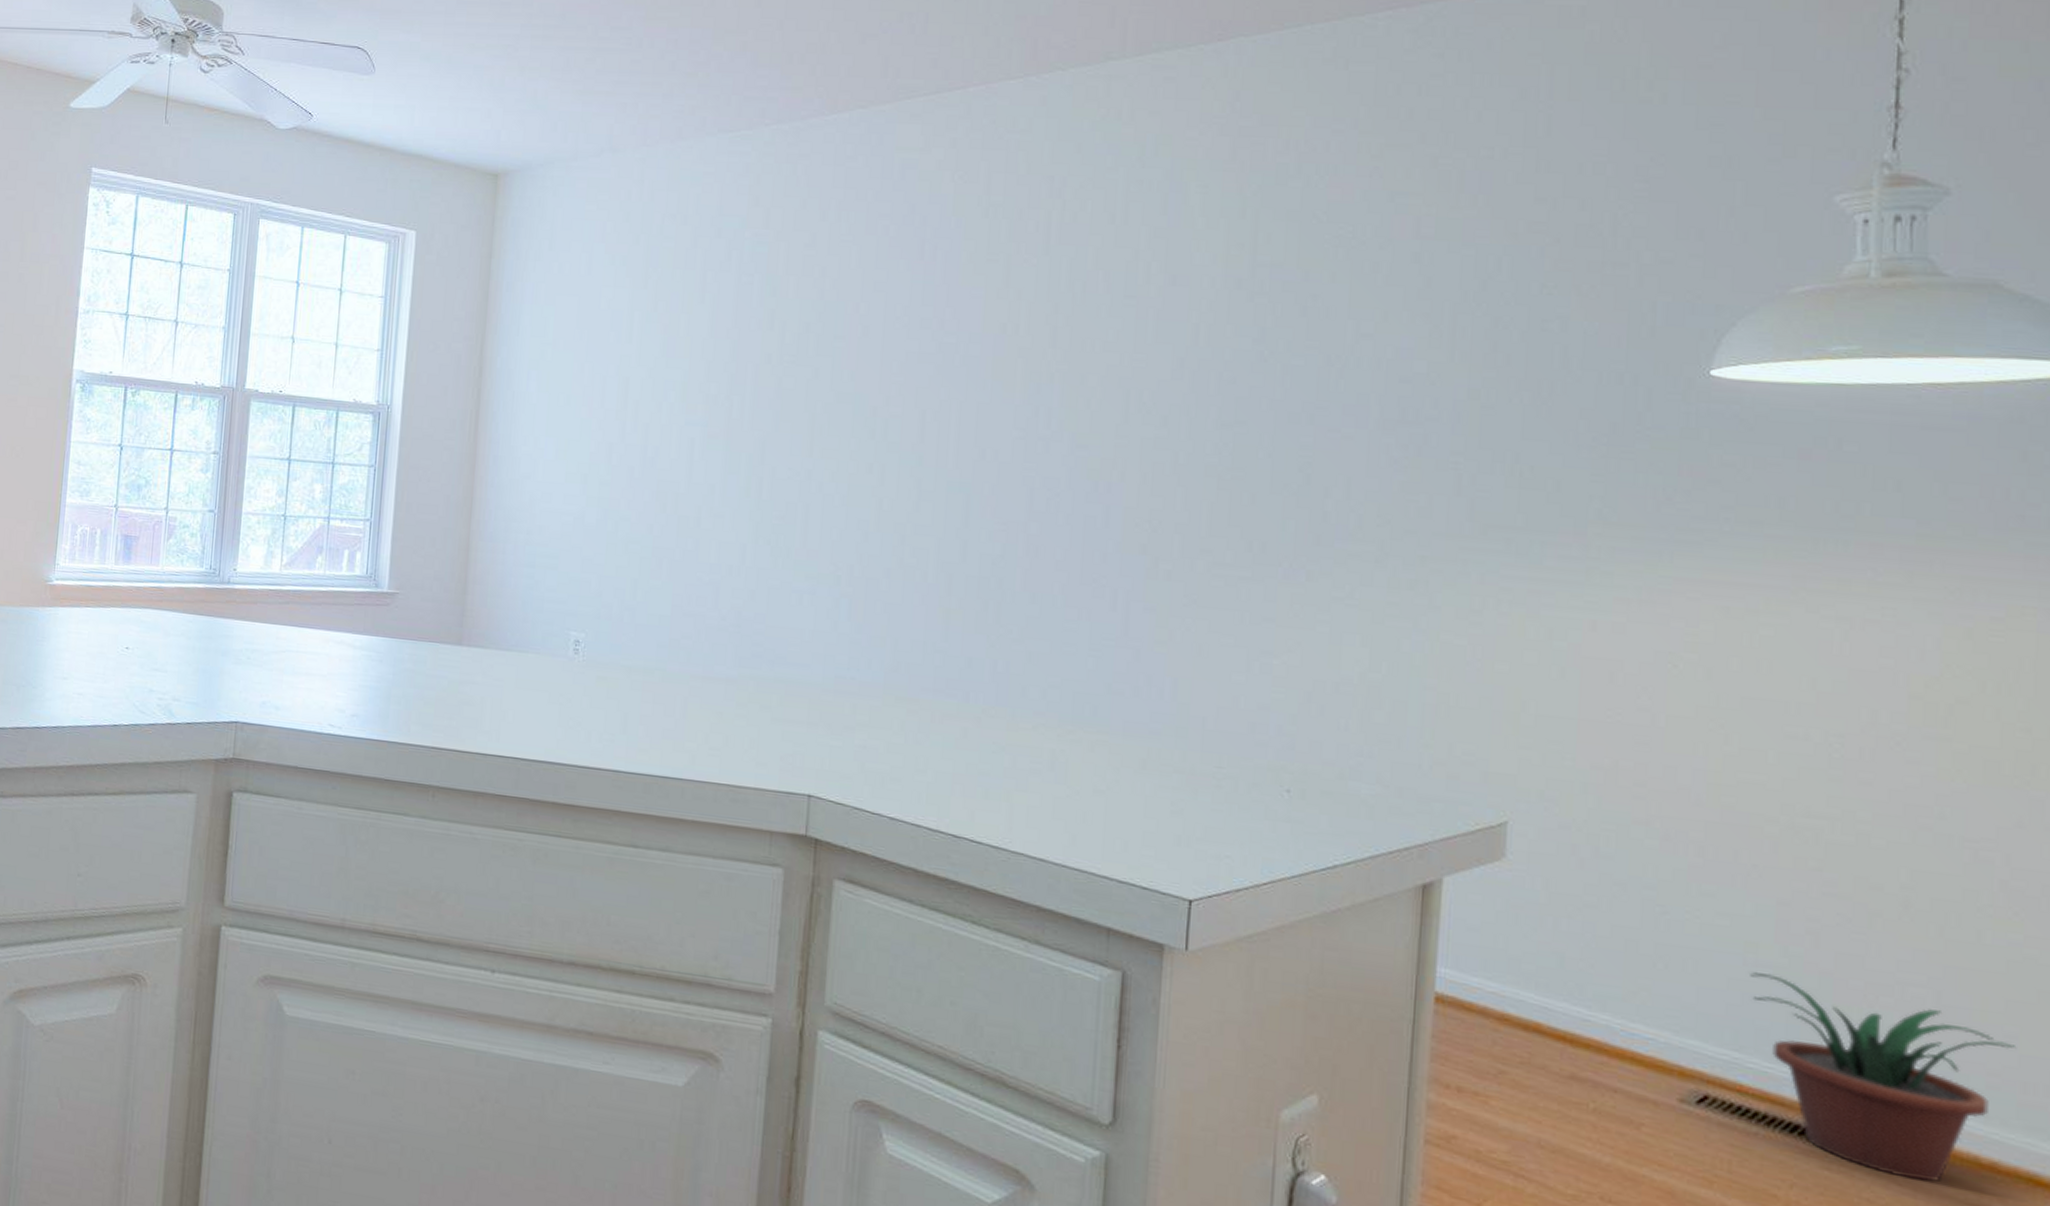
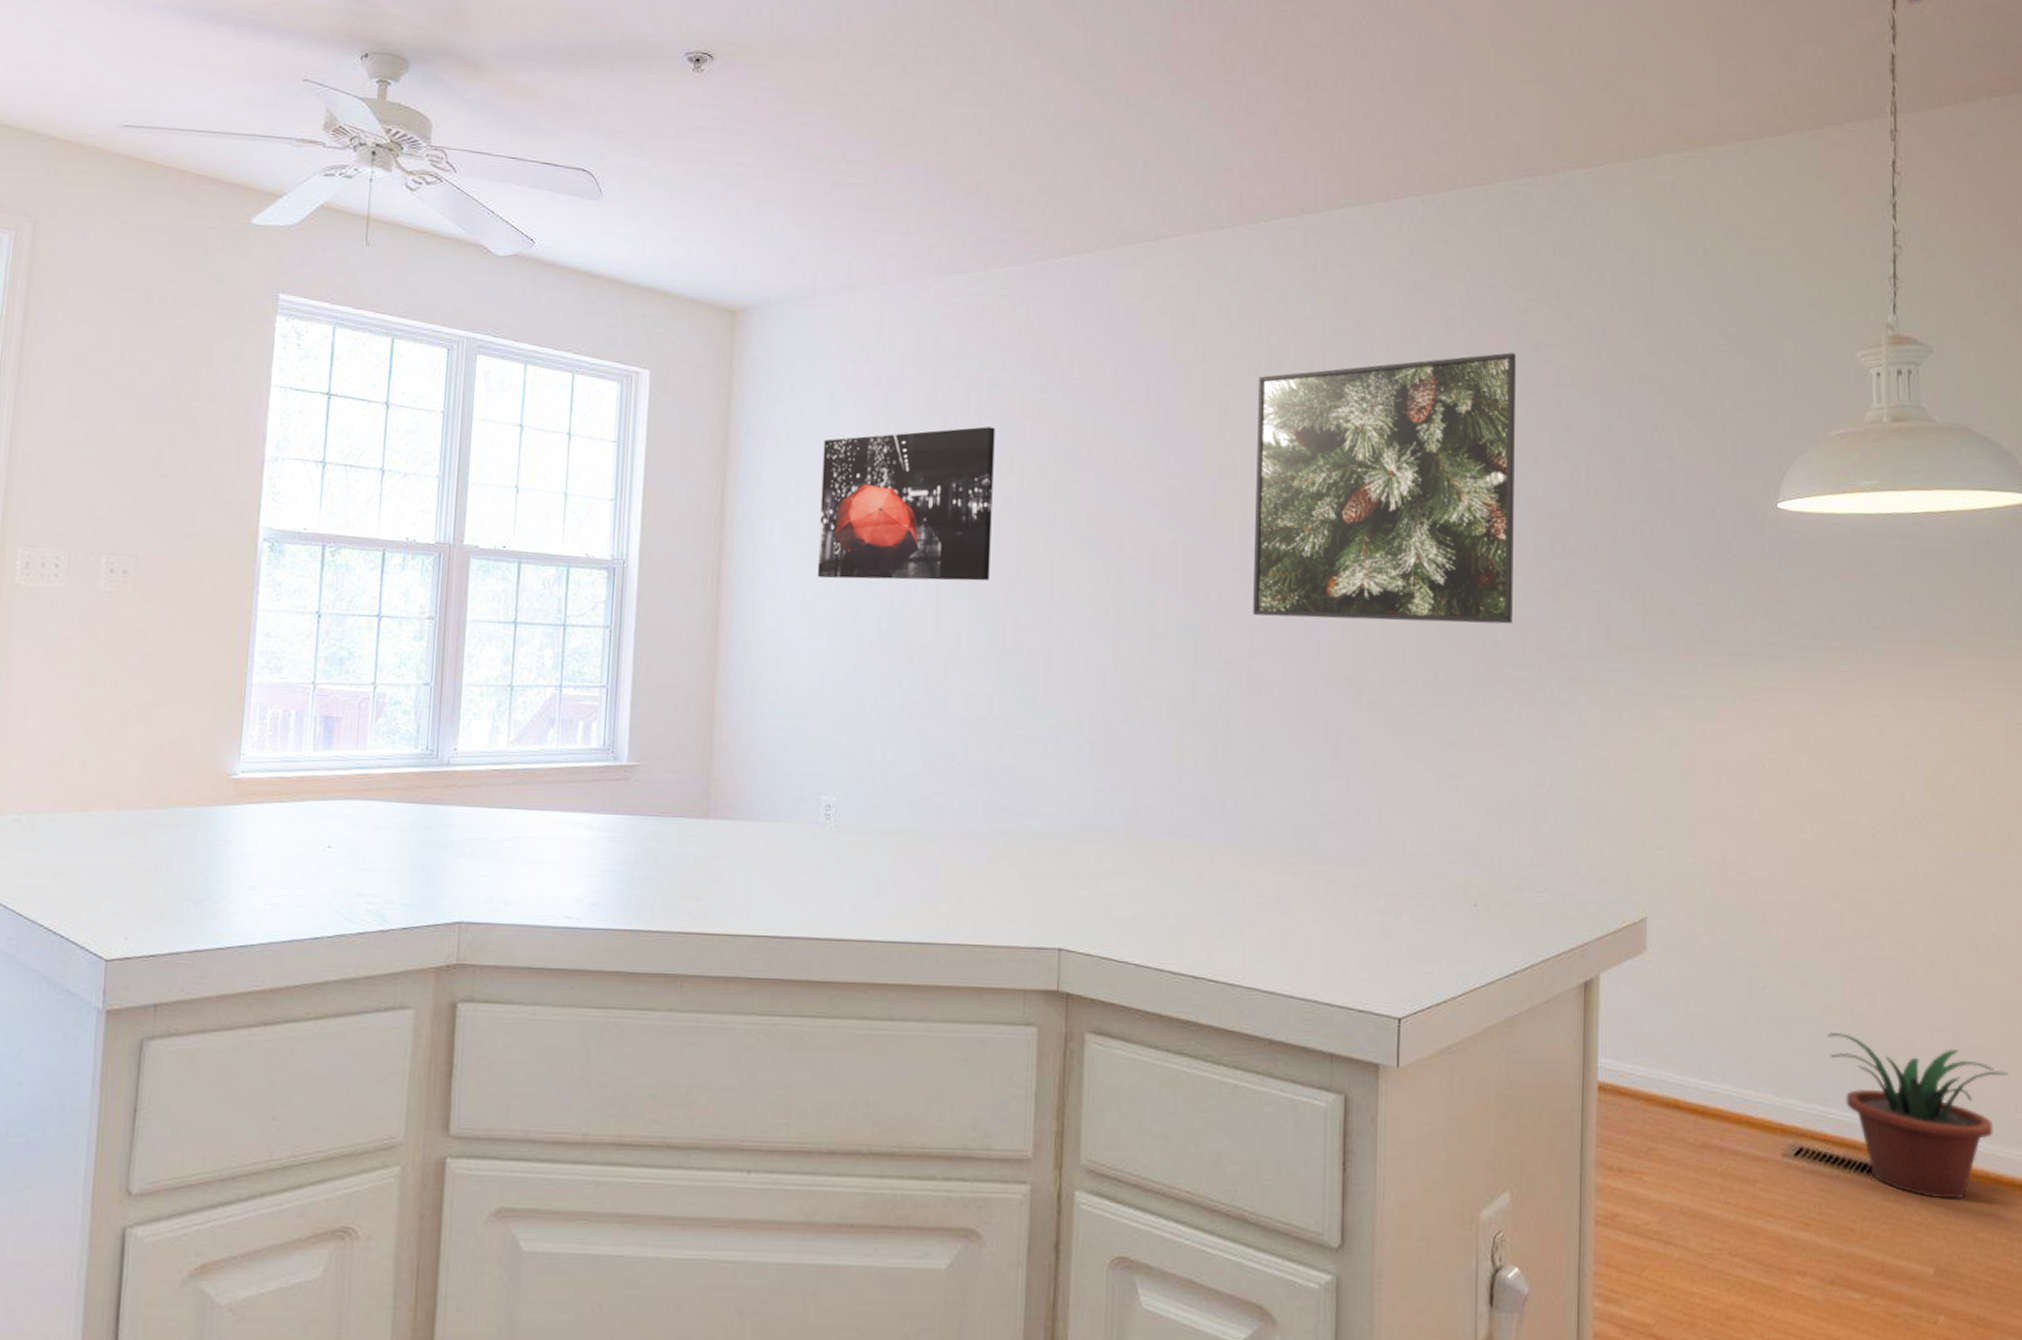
wall art: none [572,283,756,434] -> present [817,426,995,581]
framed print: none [1034,202,1364,496] -> present [1253,352,1516,624]

